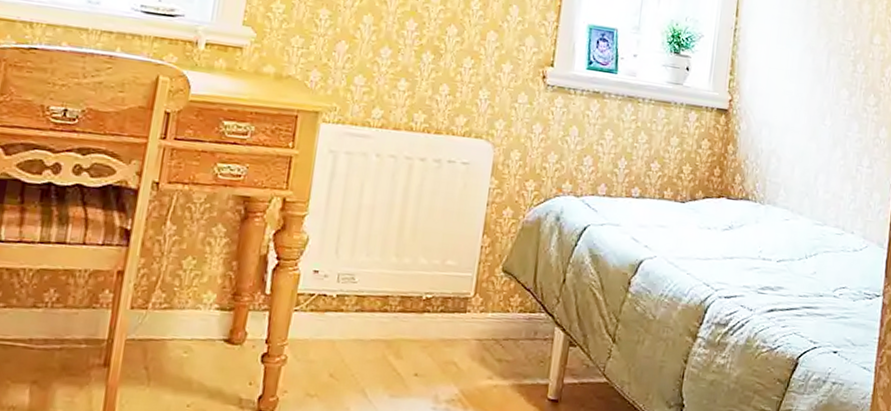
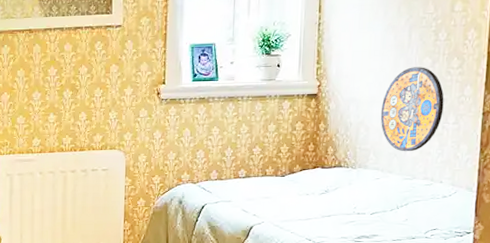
manhole cover: none [793,96,860,193] -> present [380,67,444,152]

